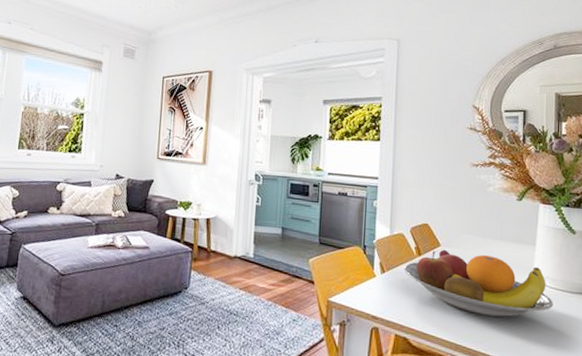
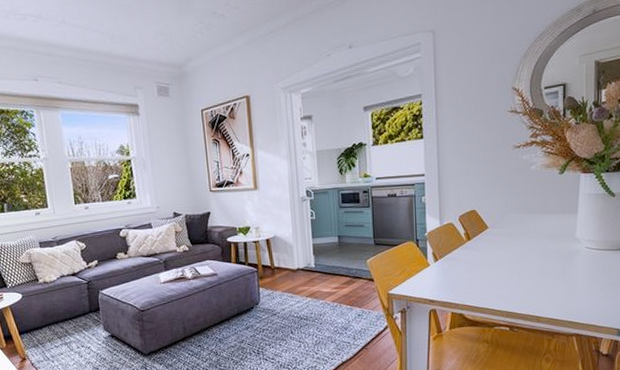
fruit bowl: present [403,249,554,318] -> none [455,229,595,284]

